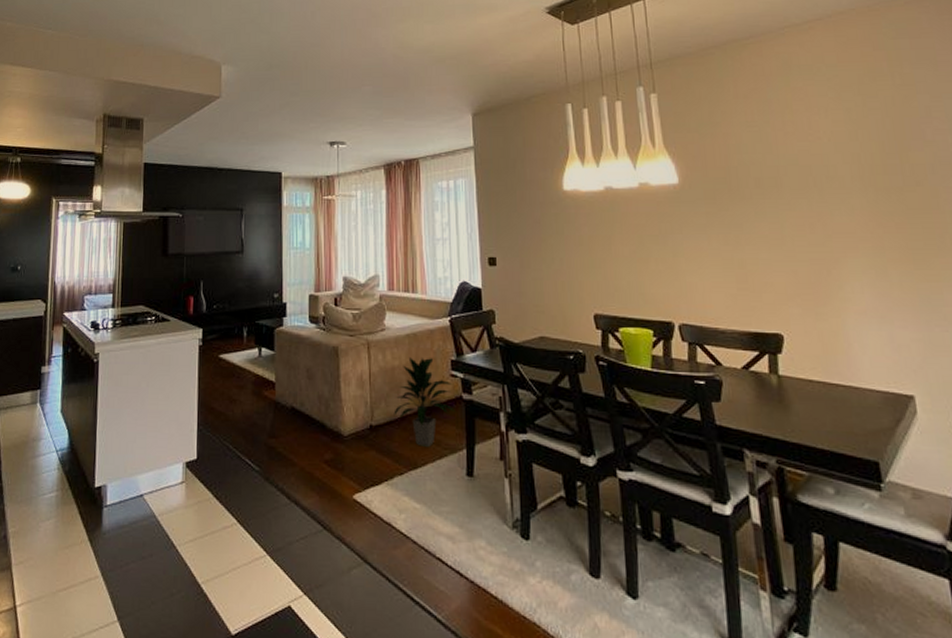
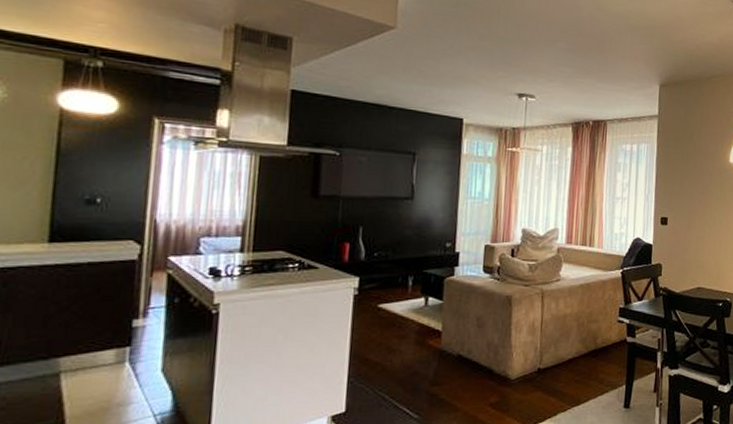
indoor plant: present [393,356,455,447] -> none [562,305,619,385]

